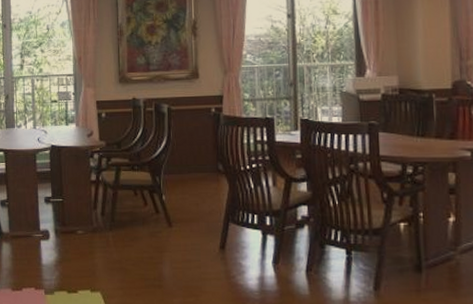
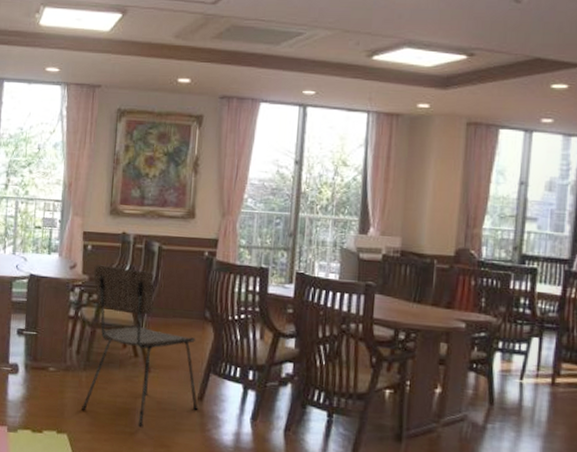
dining chair: none [109,130,221,280] -> present [80,264,198,428]

